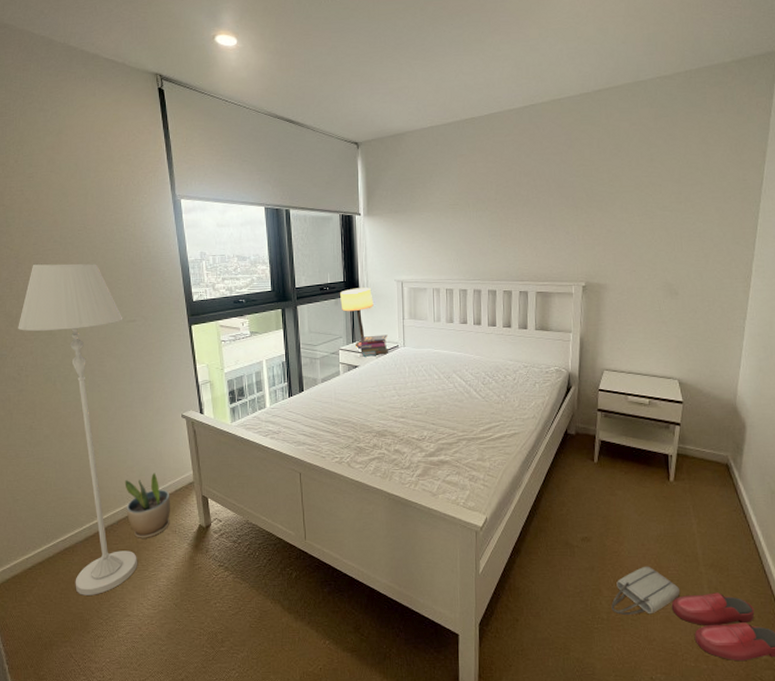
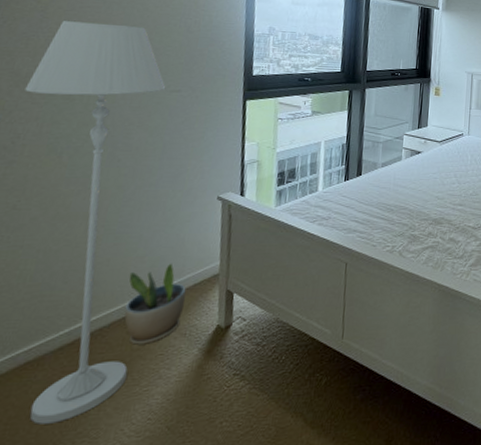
table lamp: present [340,287,374,346] -> none [410,76,443,132]
books: present [357,335,388,357] -> none [422,122,454,143]

